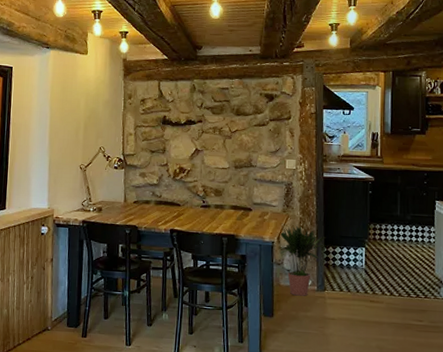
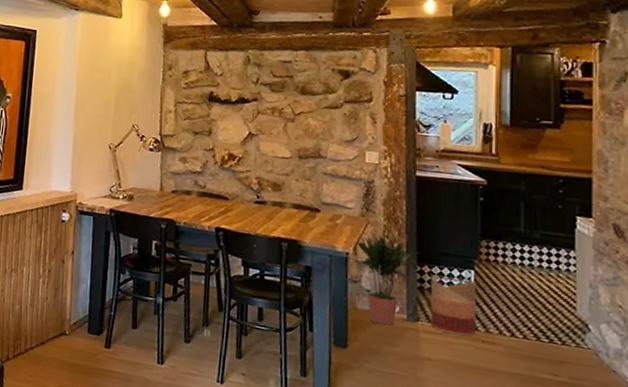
basket: none [334,254,367,299] -> present [430,275,477,337]

